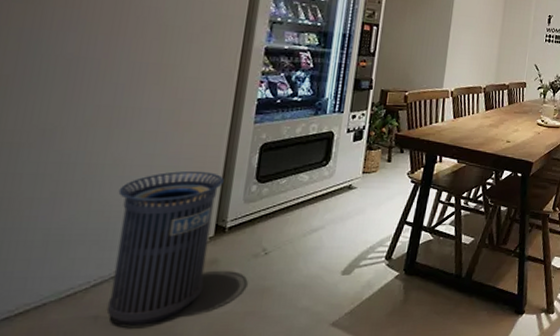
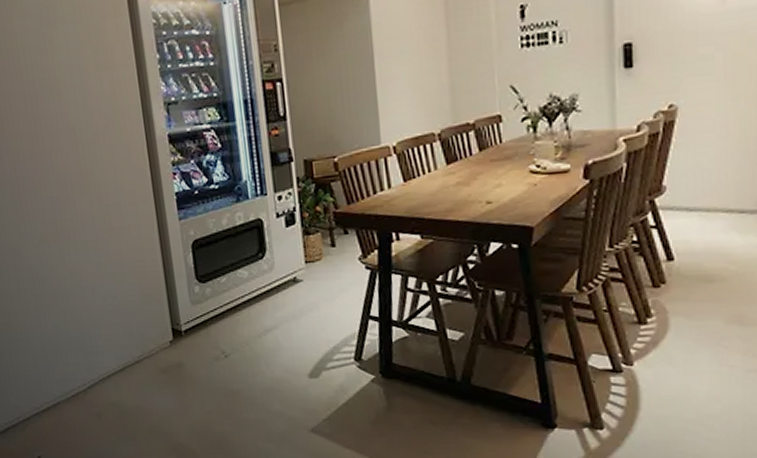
recycling bin: present [106,170,224,326] -> none [82,275,178,424]

